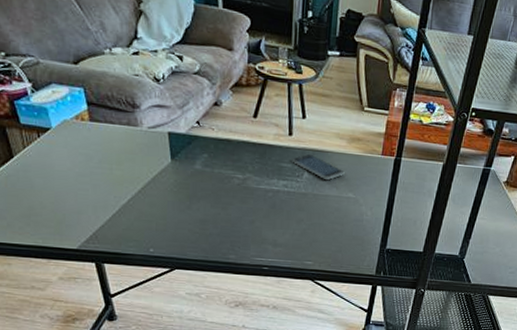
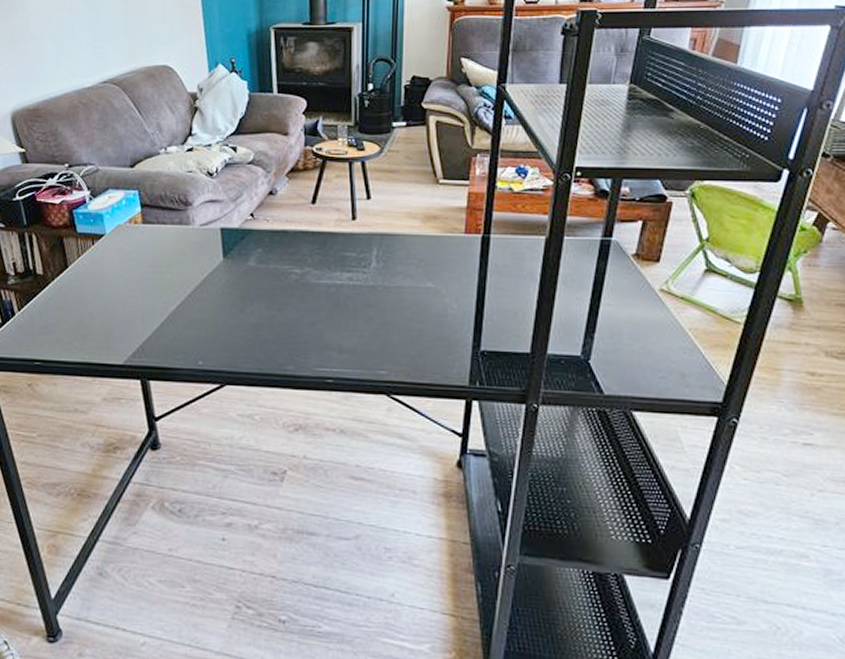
smartphone: present [292,153,345,180] -> none [357,239,420,268]

